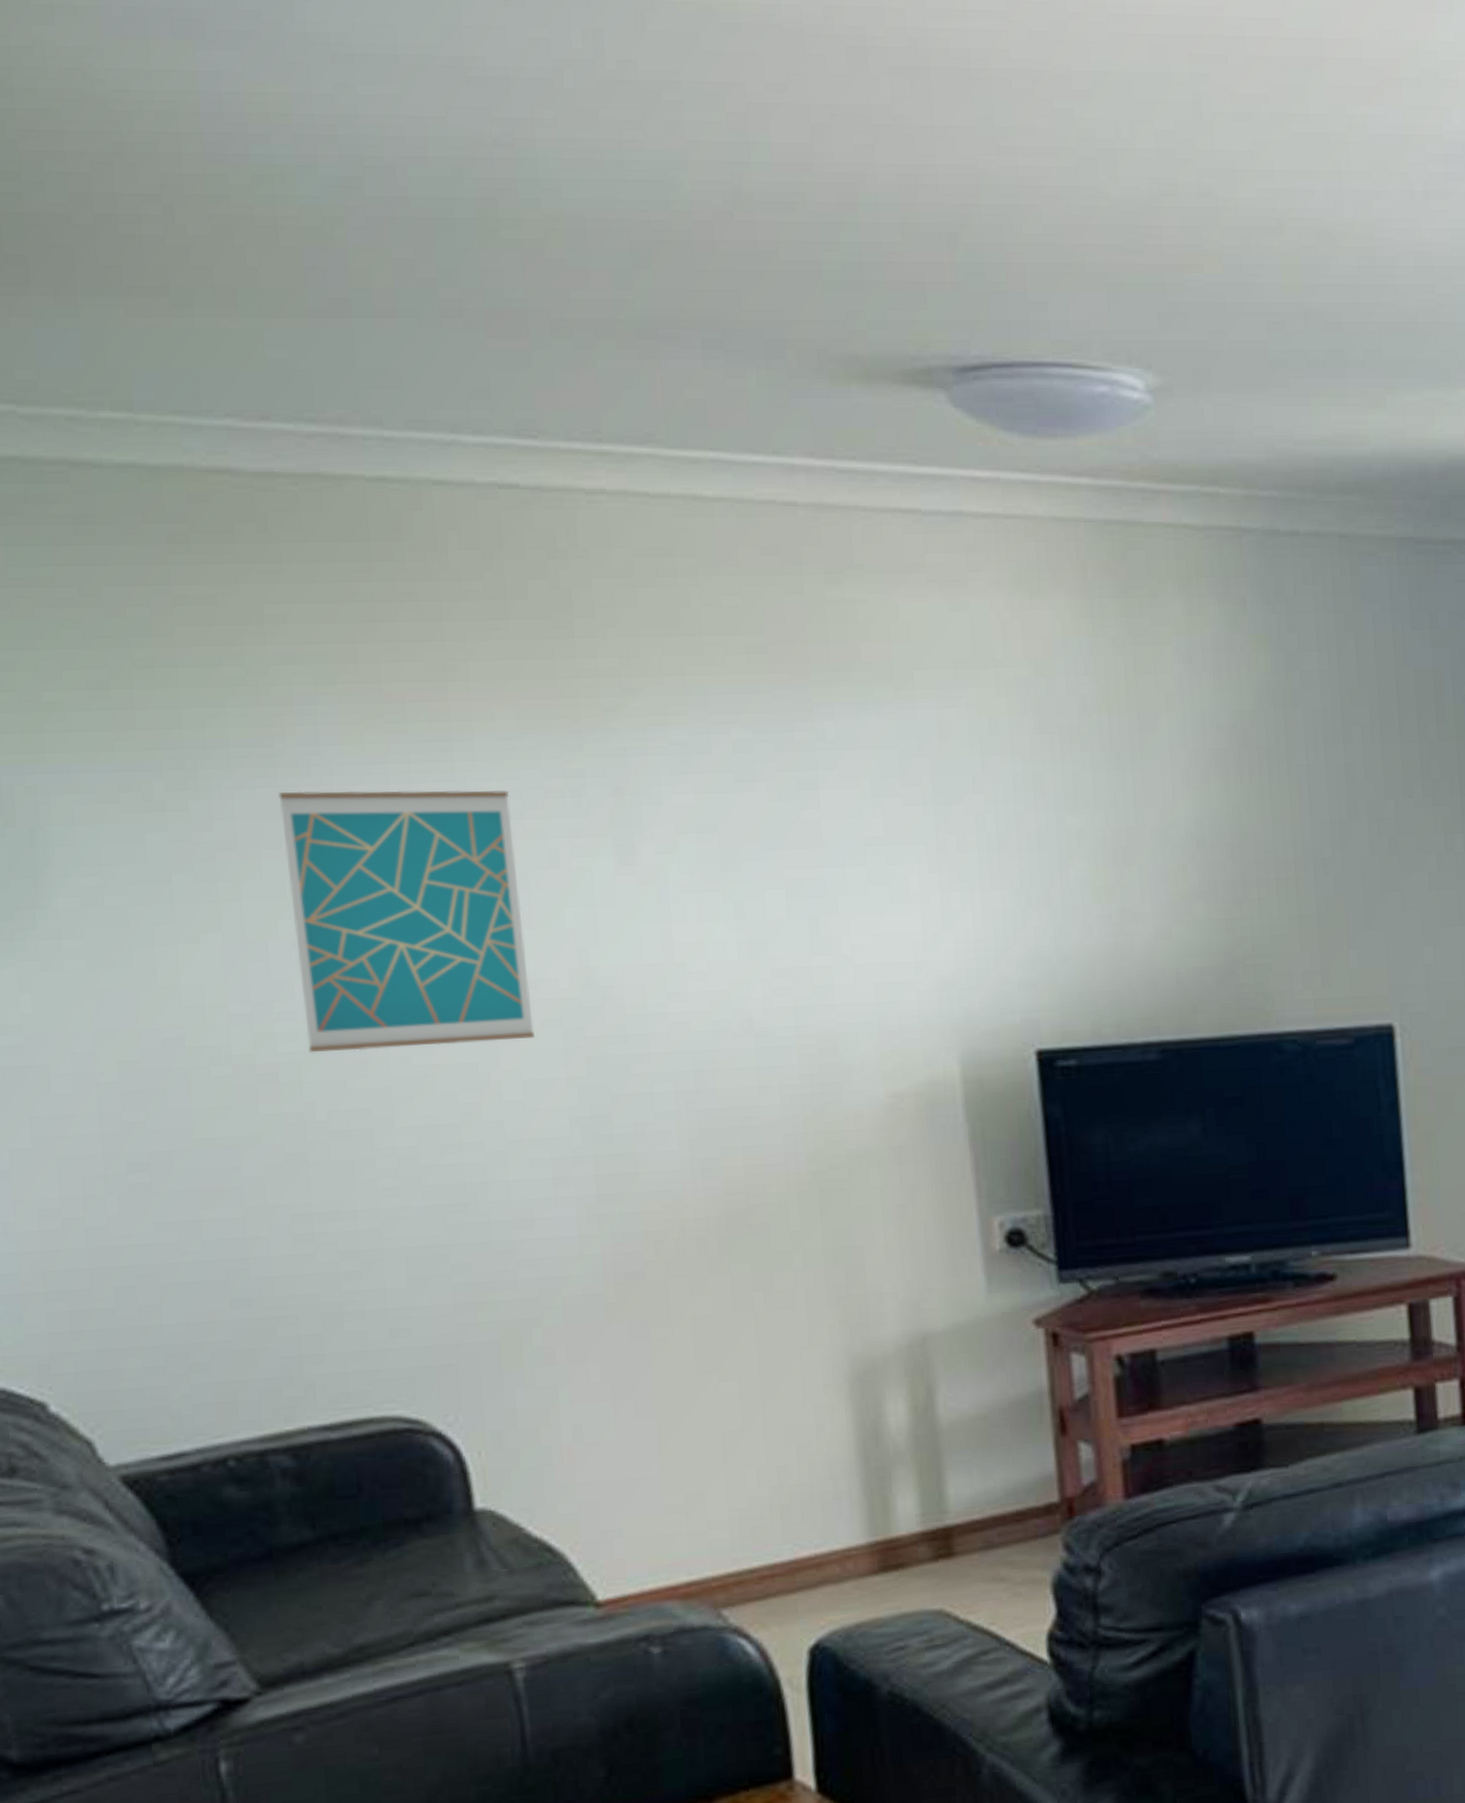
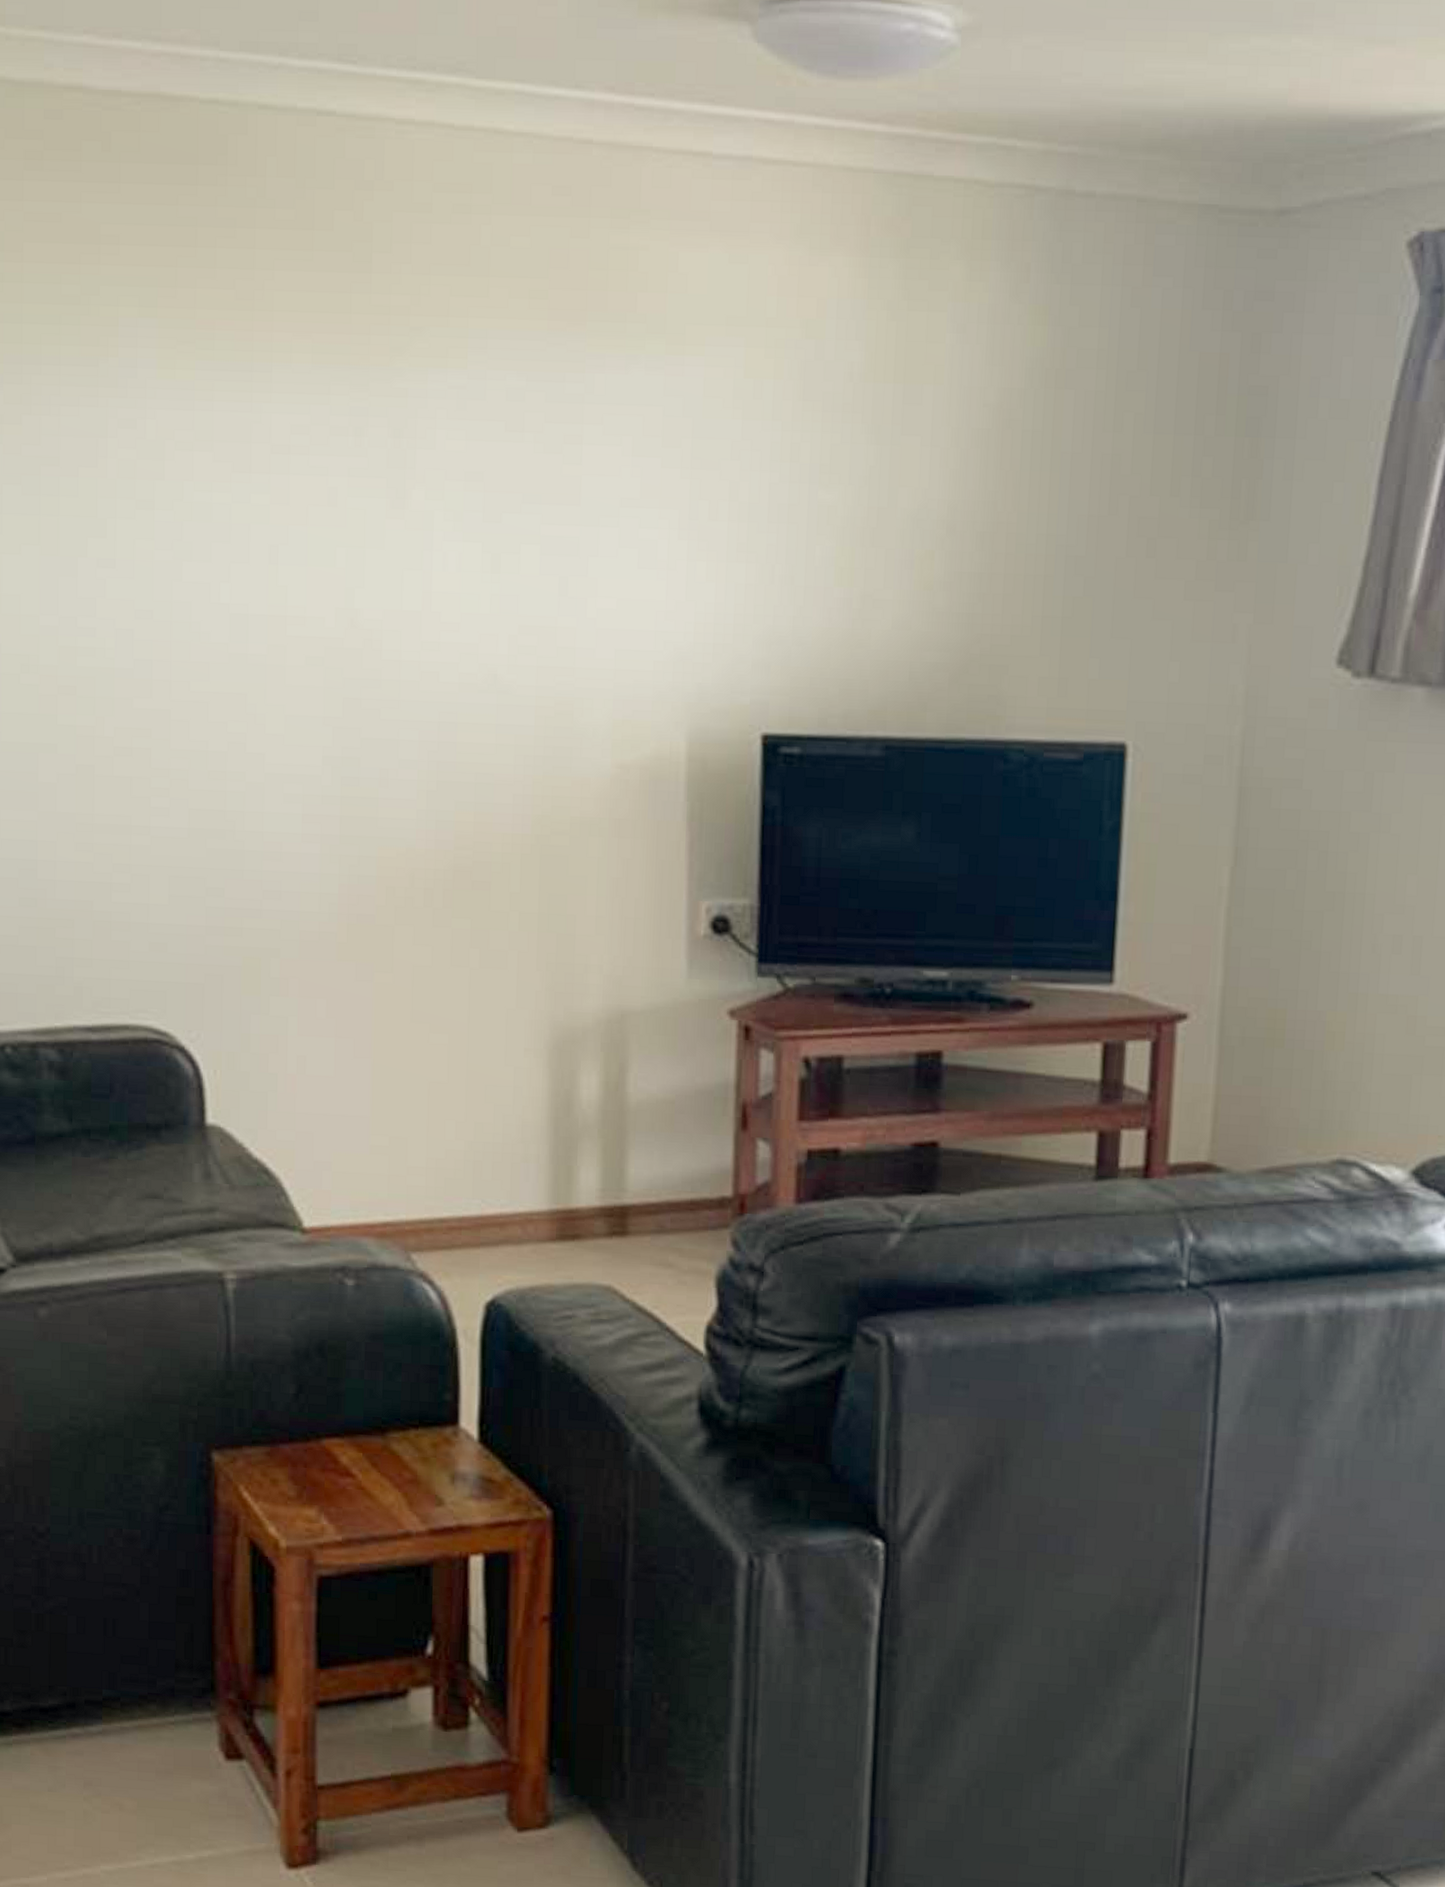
wall art: present [278,790,534,1053] -> none [98,412,299,674]

